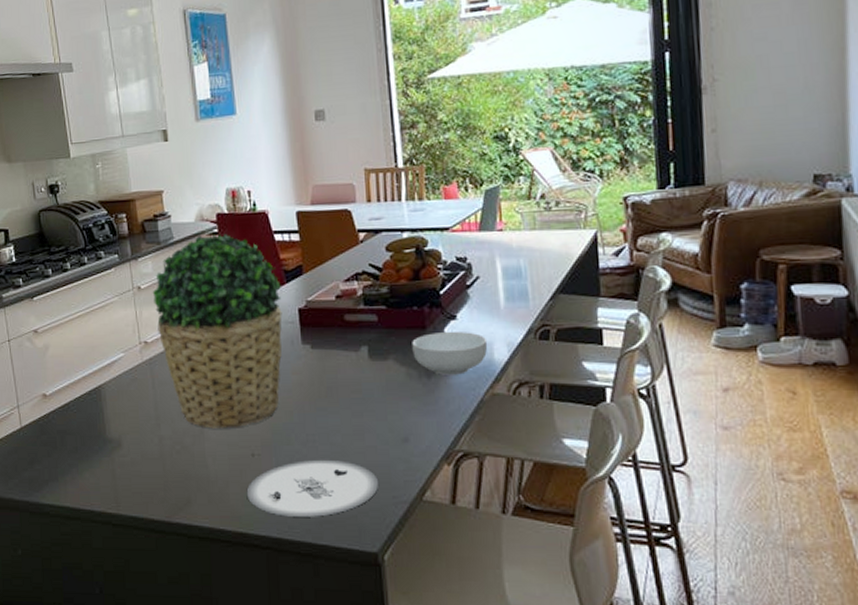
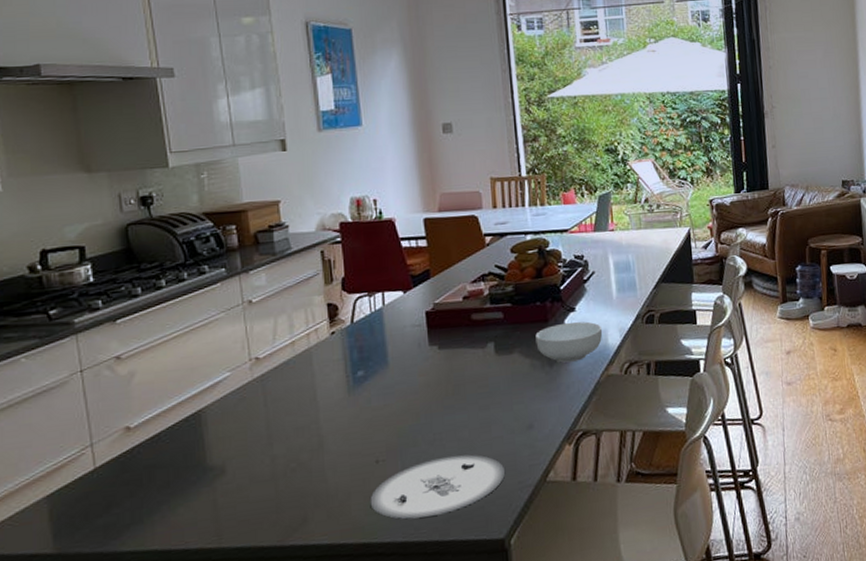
potted plant: present [152,233,282,429] -> none [265,242,409,441]

